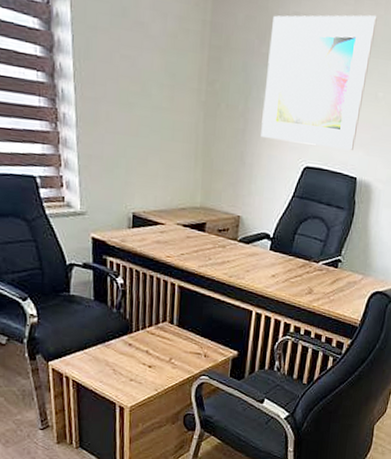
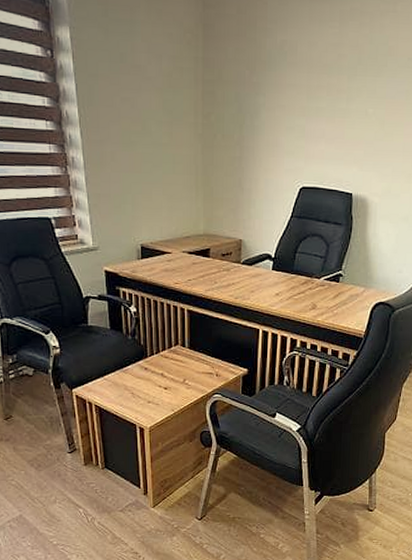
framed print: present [261,15,377,150] -> none [257,34,363,167]

